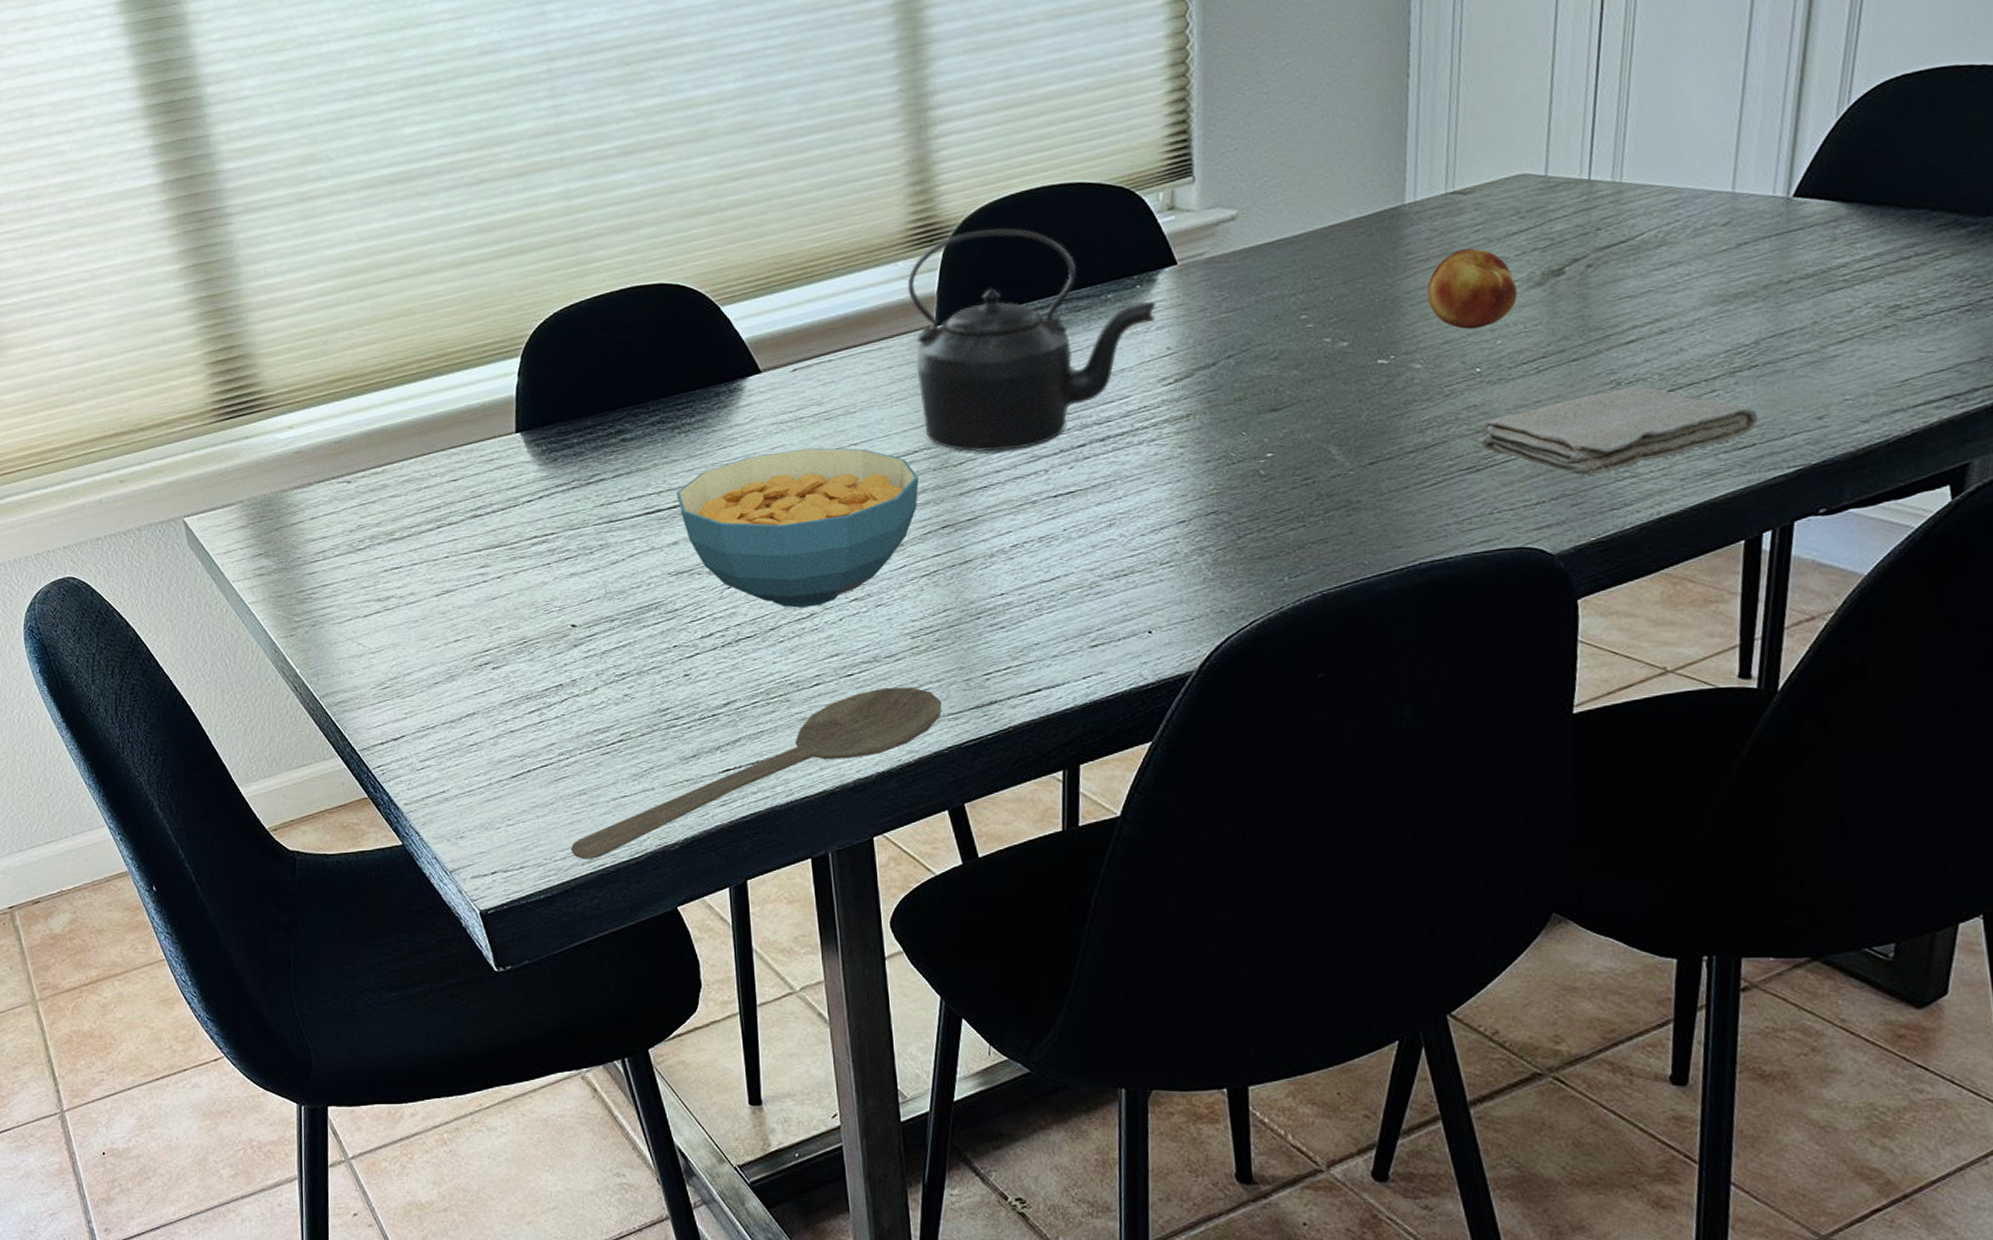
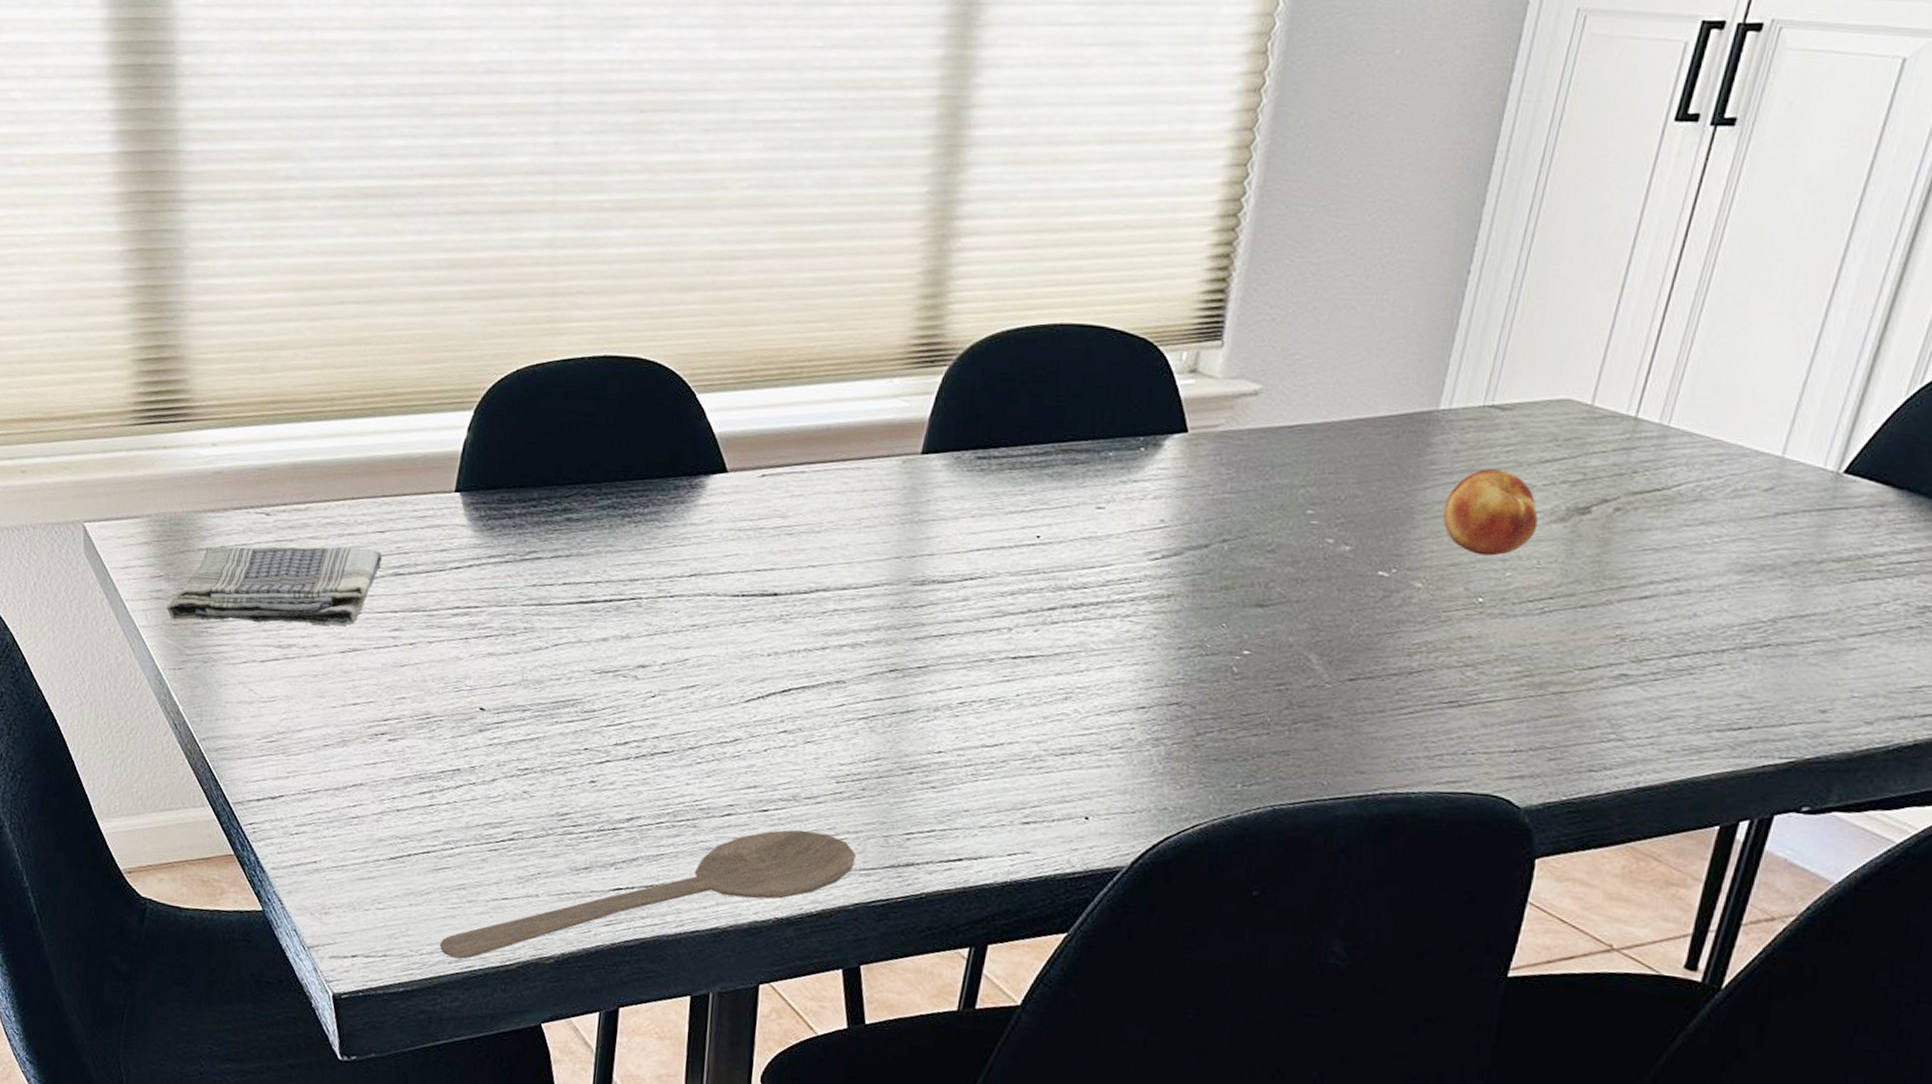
dish towel: none [270,497,460,592] -> present [166,546,382,627]
cereal bowl: present [676,448,919,608] -> none [615,560,874,732]
kettle: present [907,228,1157,452] -> none [890,358,1158,602]
washcloth: present [1482,386,1759,476] -> none [1469,644,1760,732]

